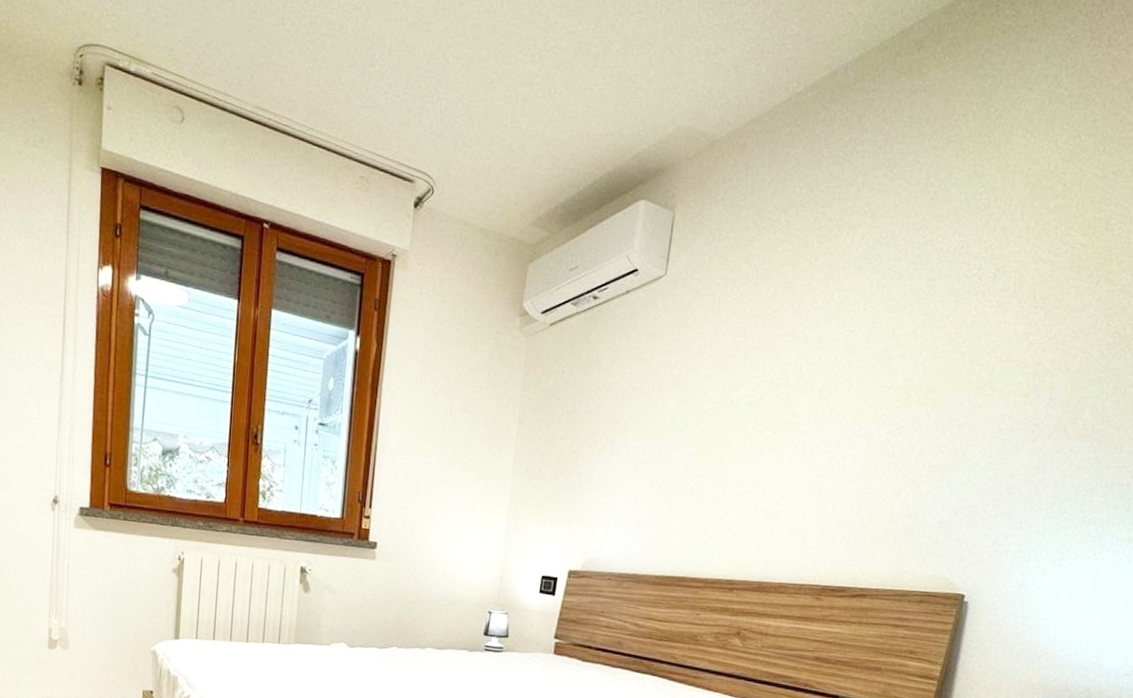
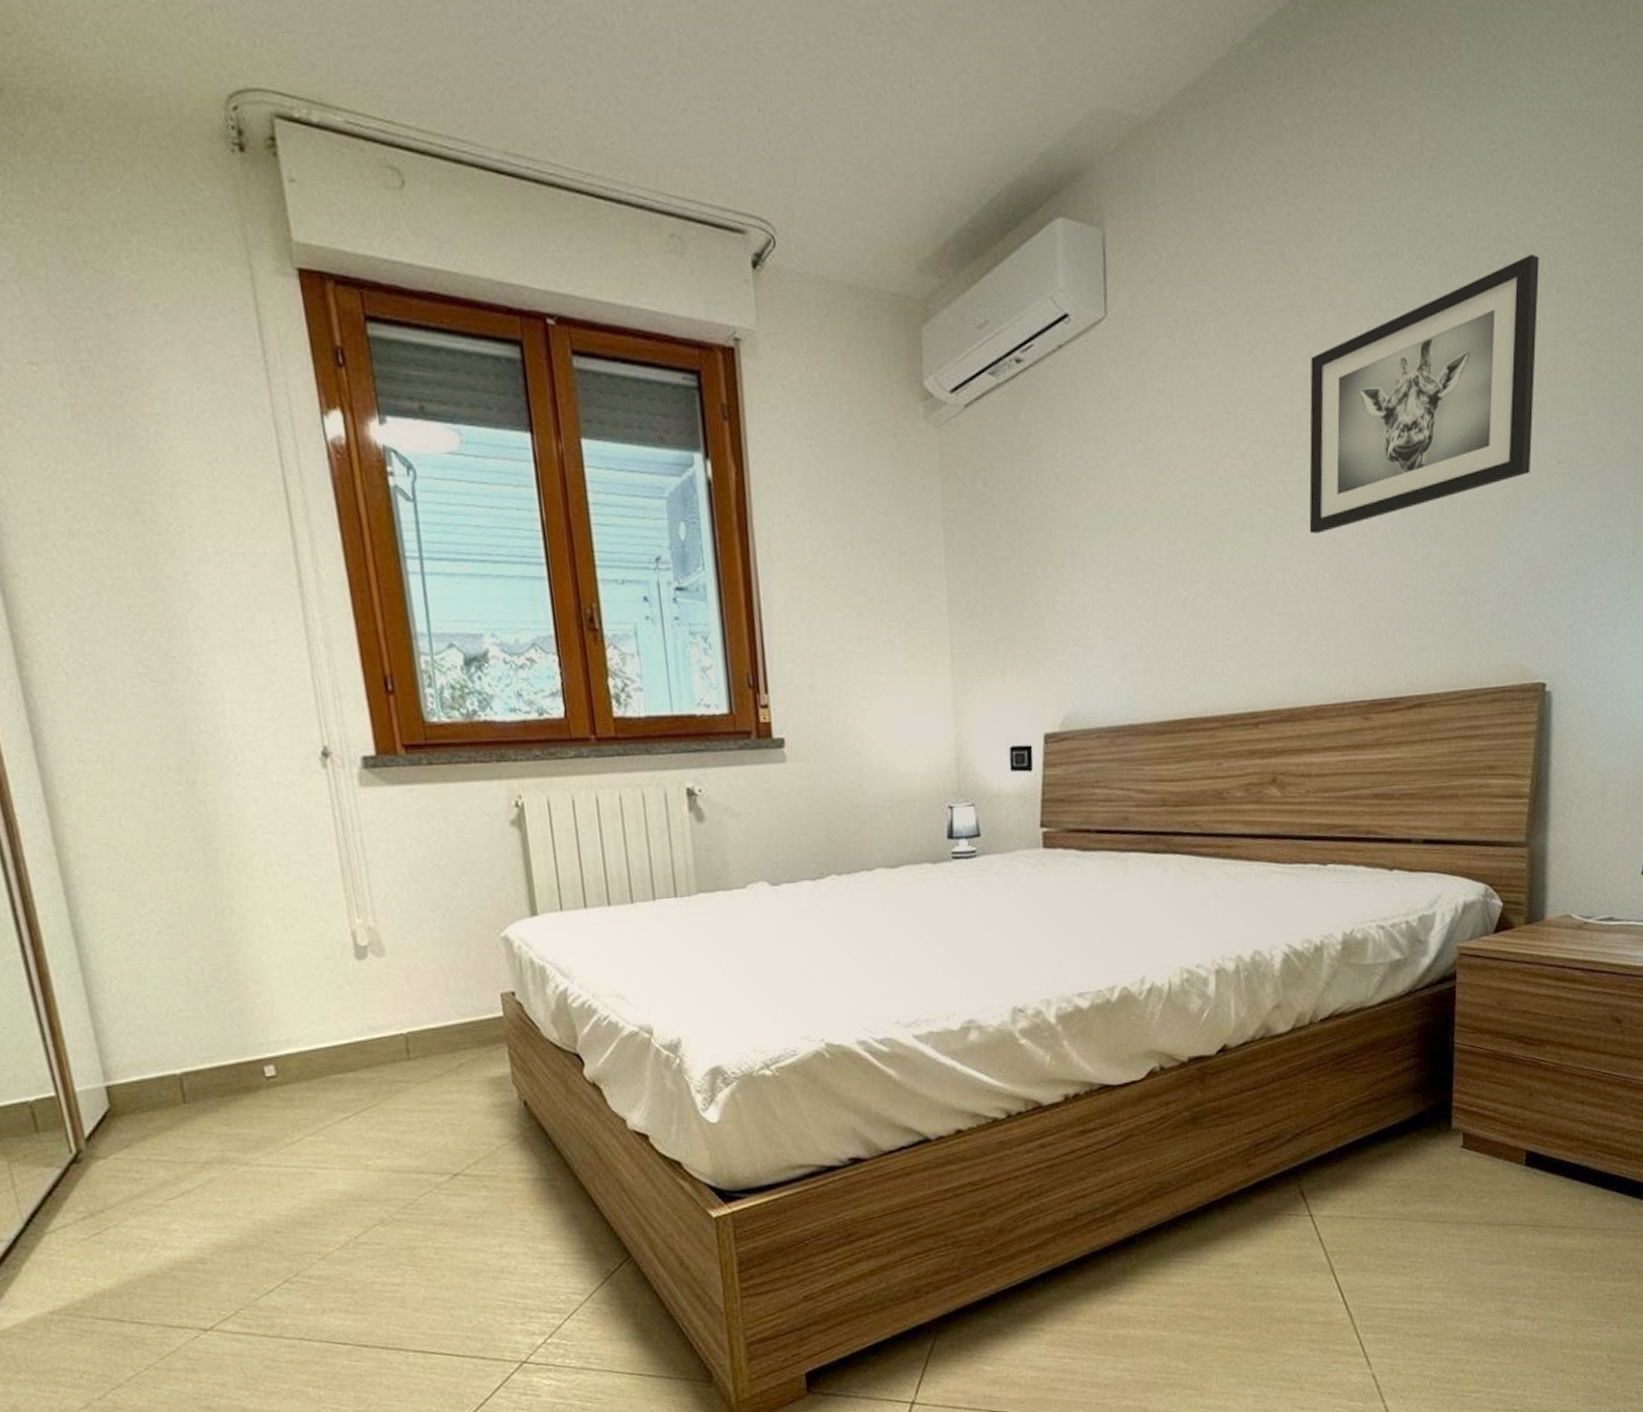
wall art: none [795,272,1007,455] -> present [1309,254,1539,534]

